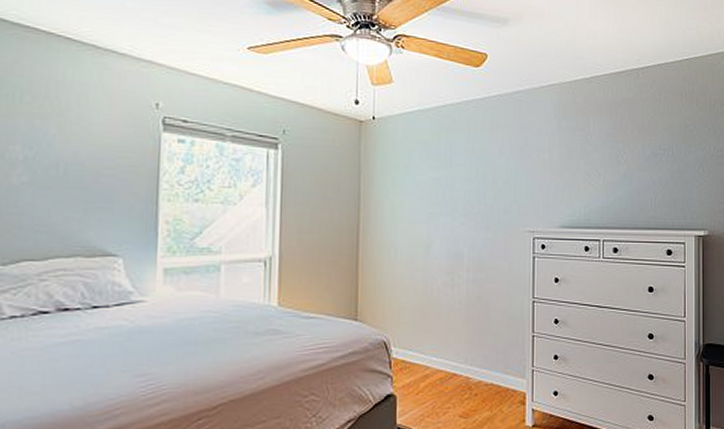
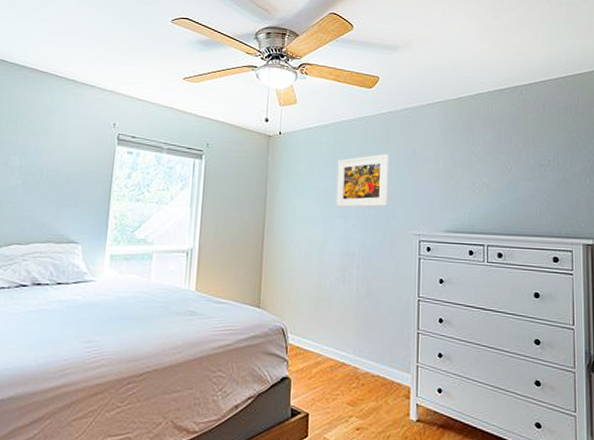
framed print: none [441,142,500,204] -> present [335,153,390,208]

